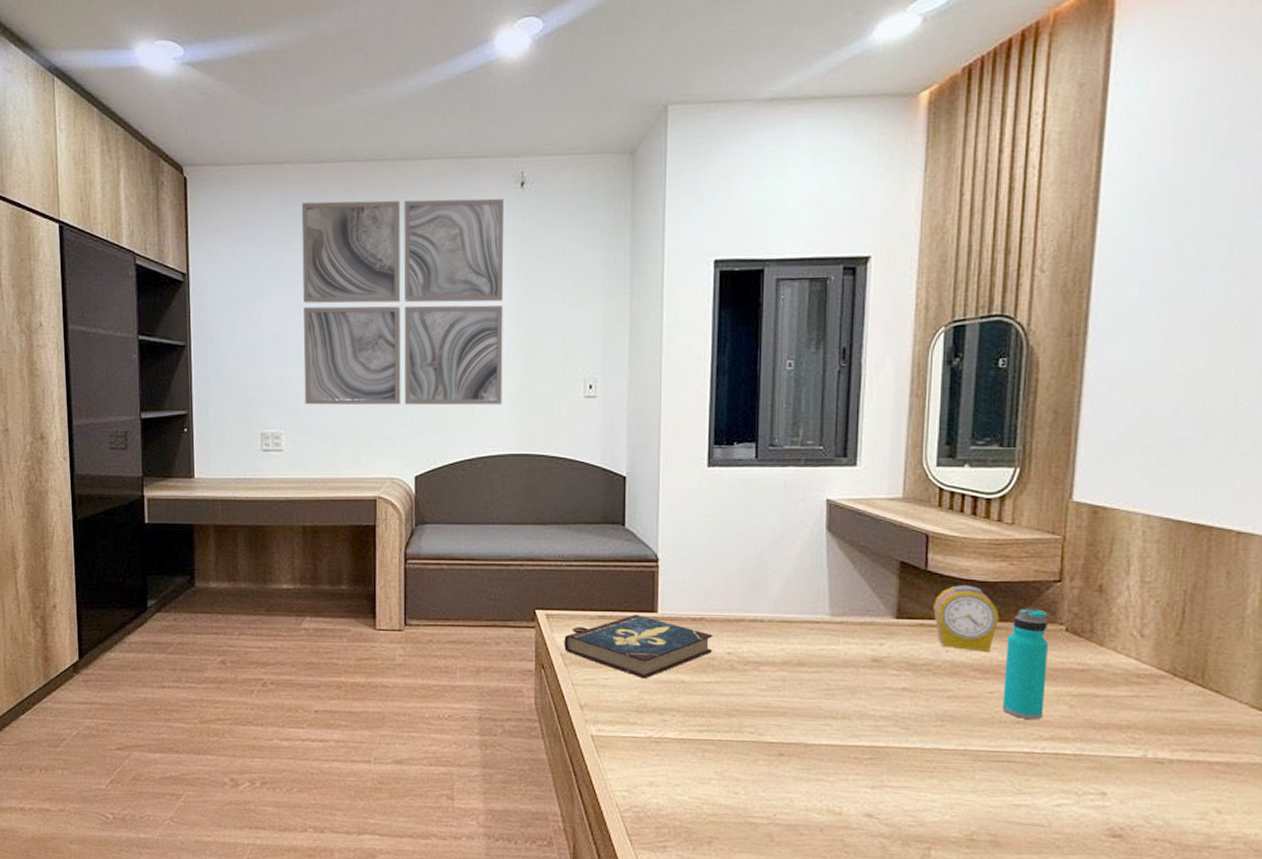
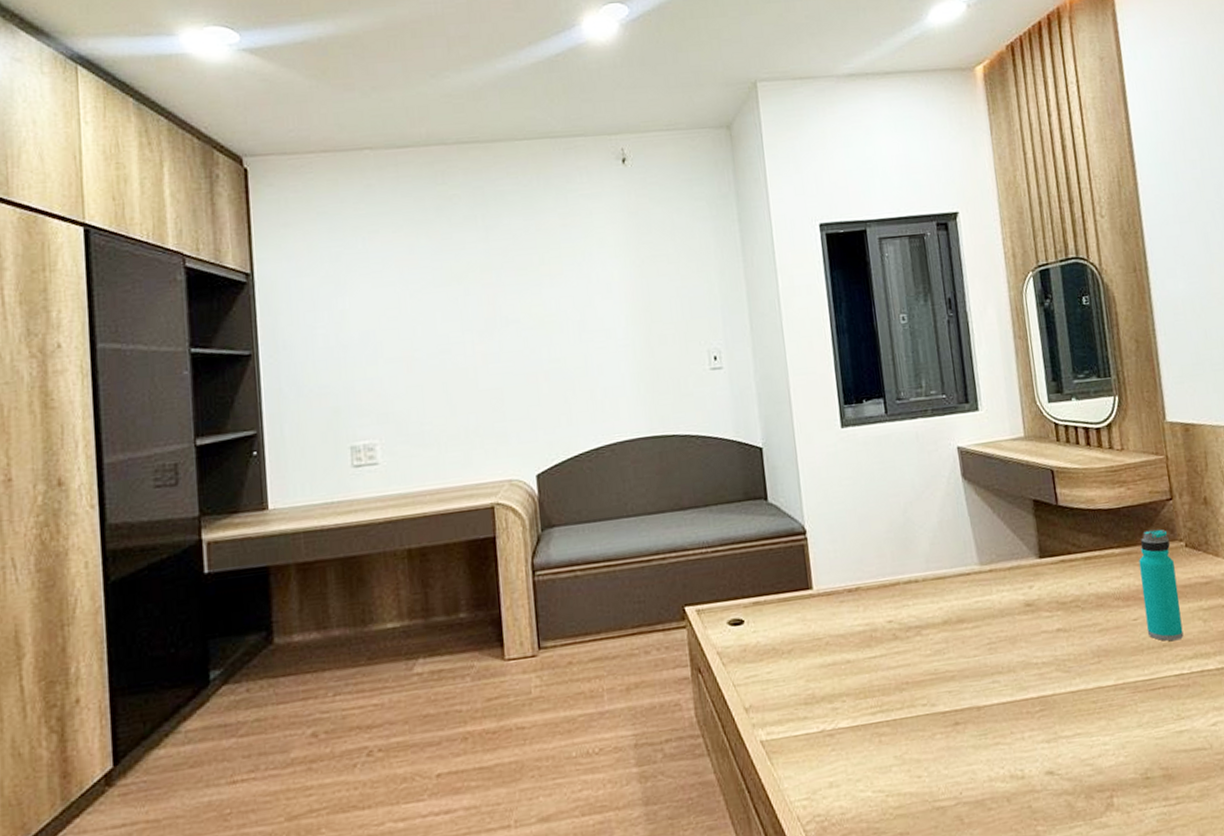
wall art: present [301,198,504,406] -> none [385,176,625,409]
book: present [563,615,713,679] -> none [718,594,874,666]
alarm clock: present [933,585,999,652] -> none [1069,514,1129,581]

